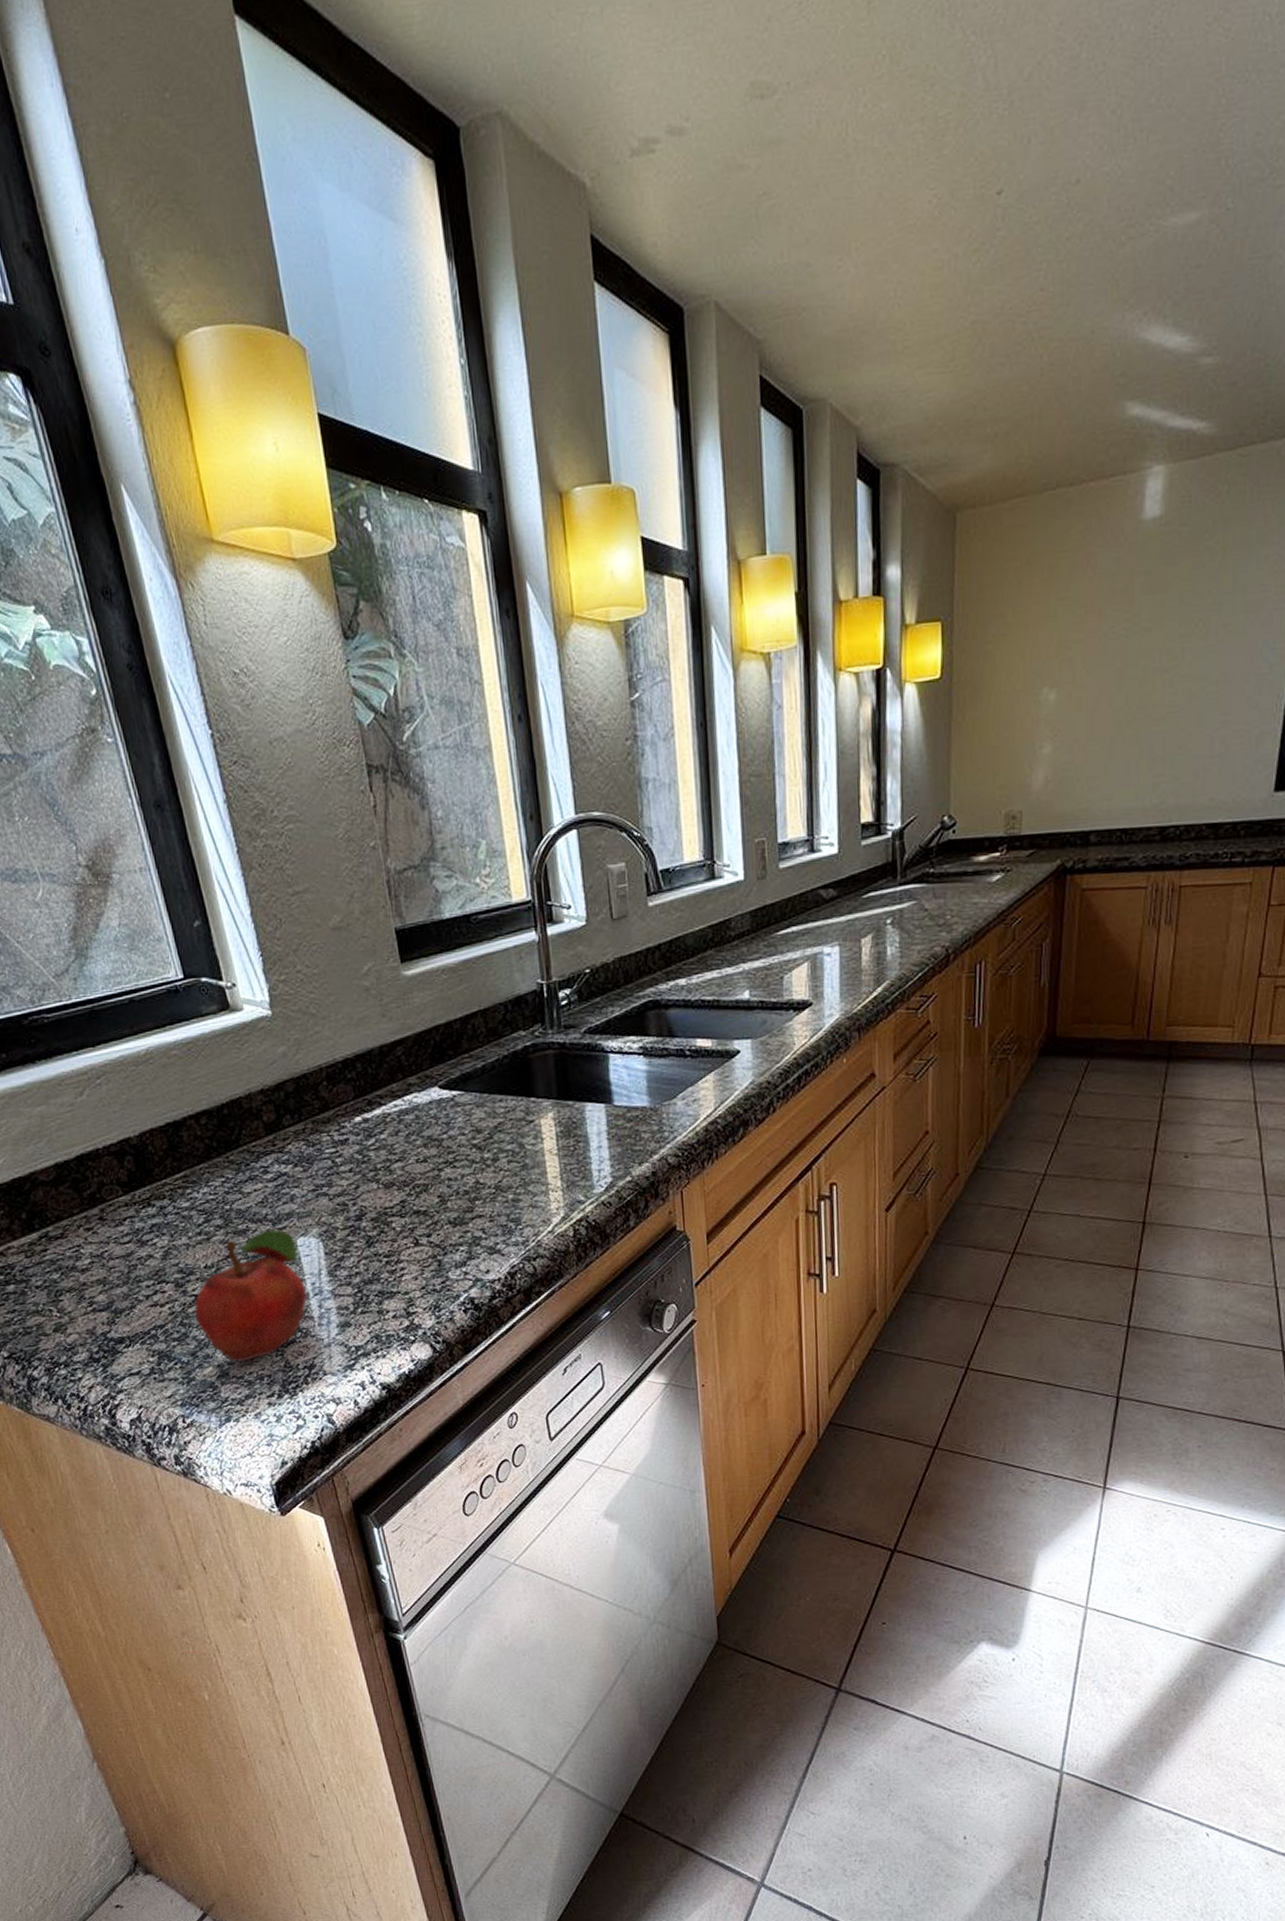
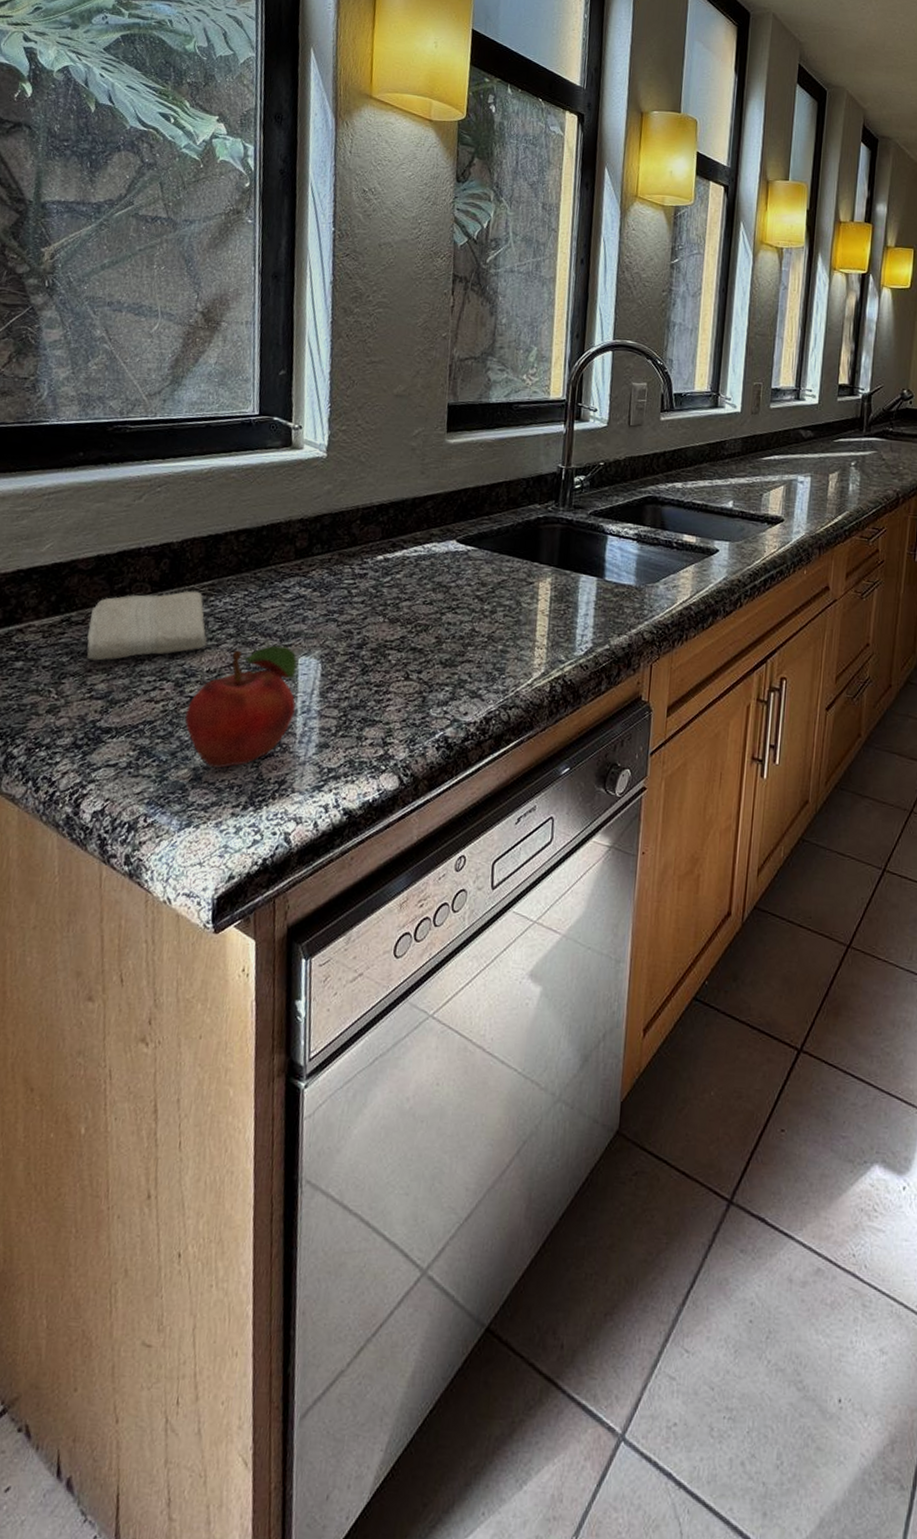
washcloth: none [66,1186,197,1273] -> present [86,590,207,661]

